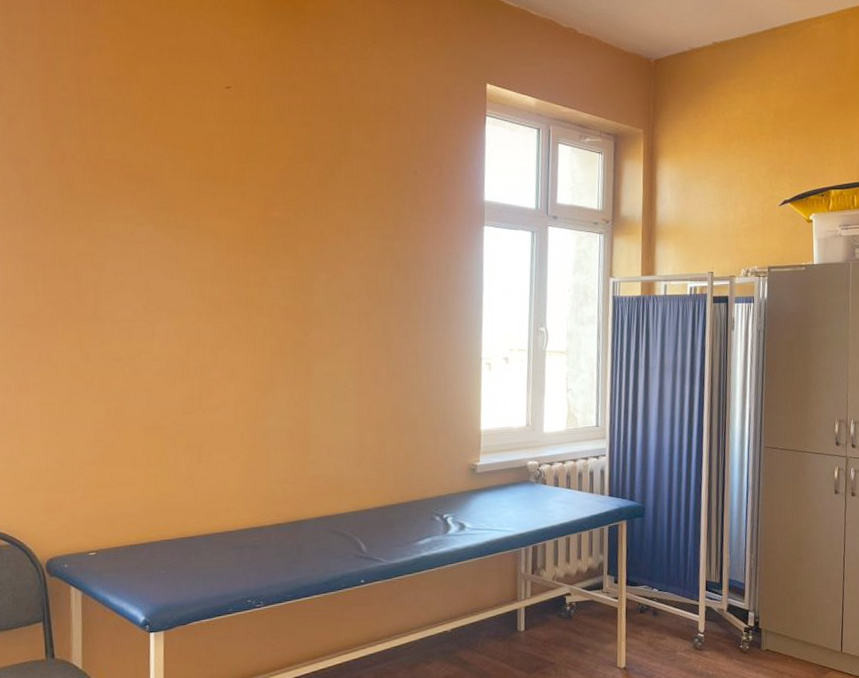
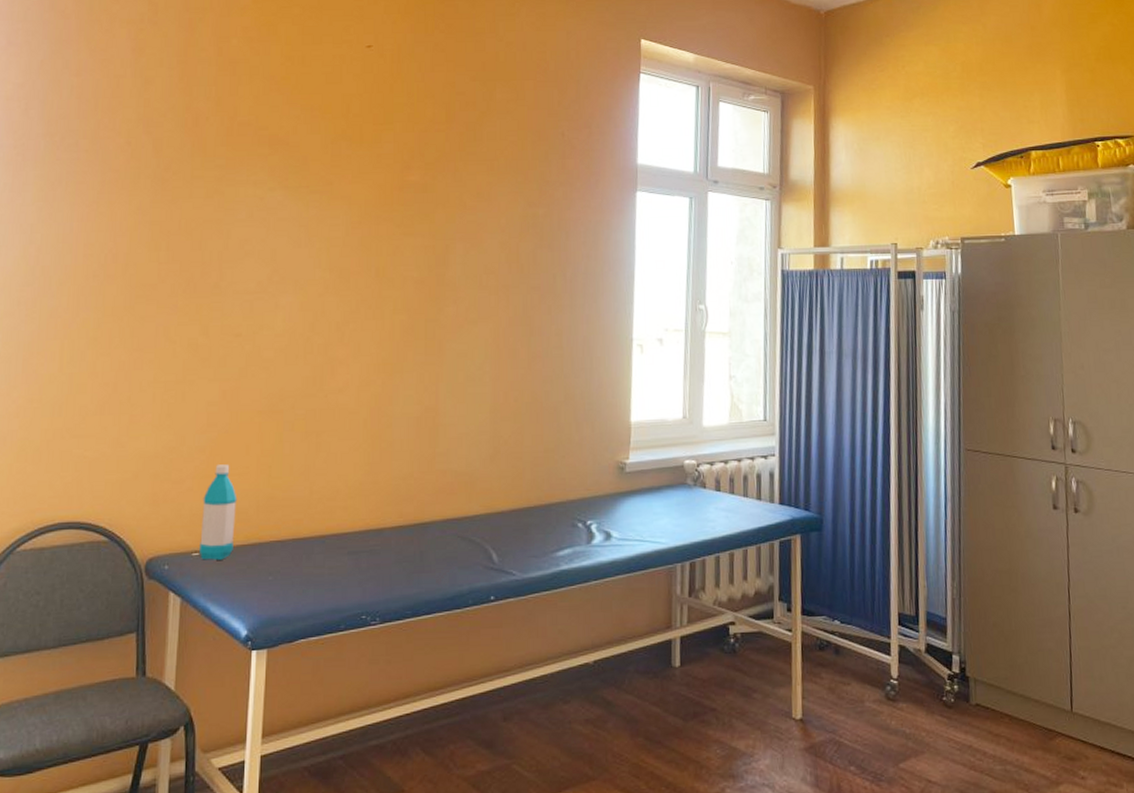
water bottle: none [95,475,128,559] -> present [200,464,238,560]

